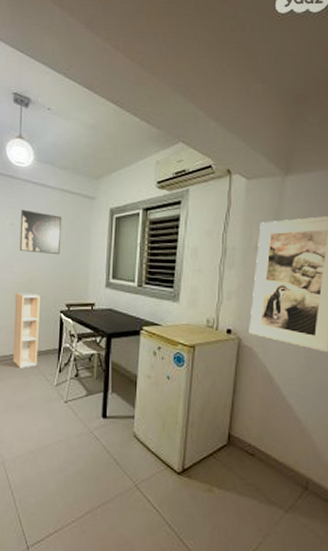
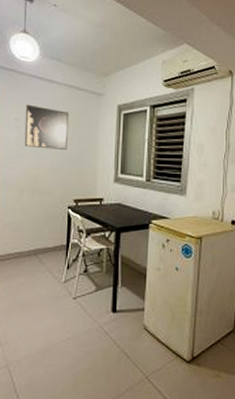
shelf unit: present [12,292,40,368] -> none [17,188,47,266]

